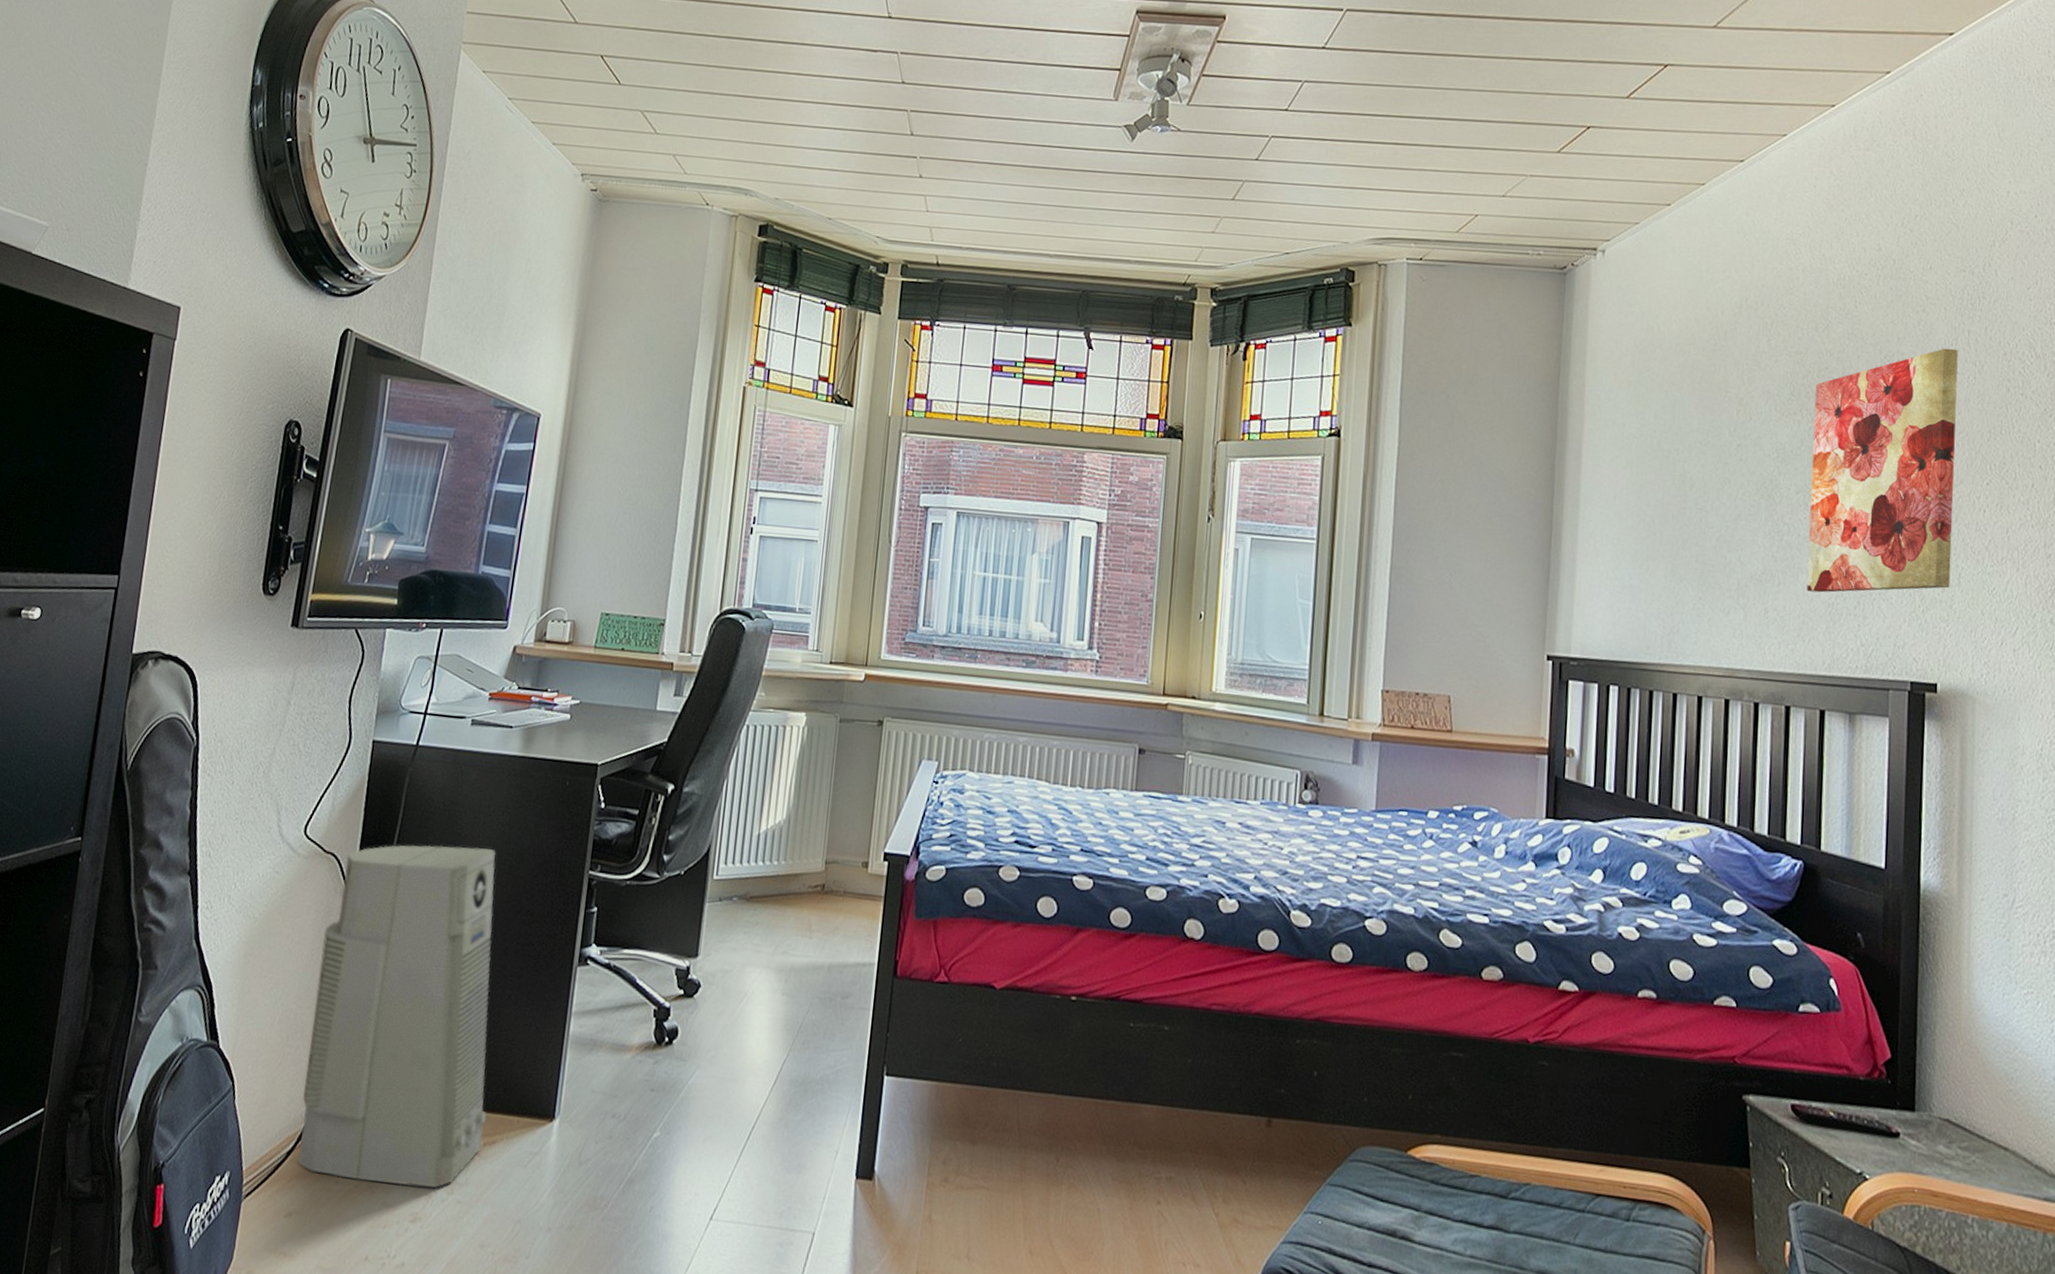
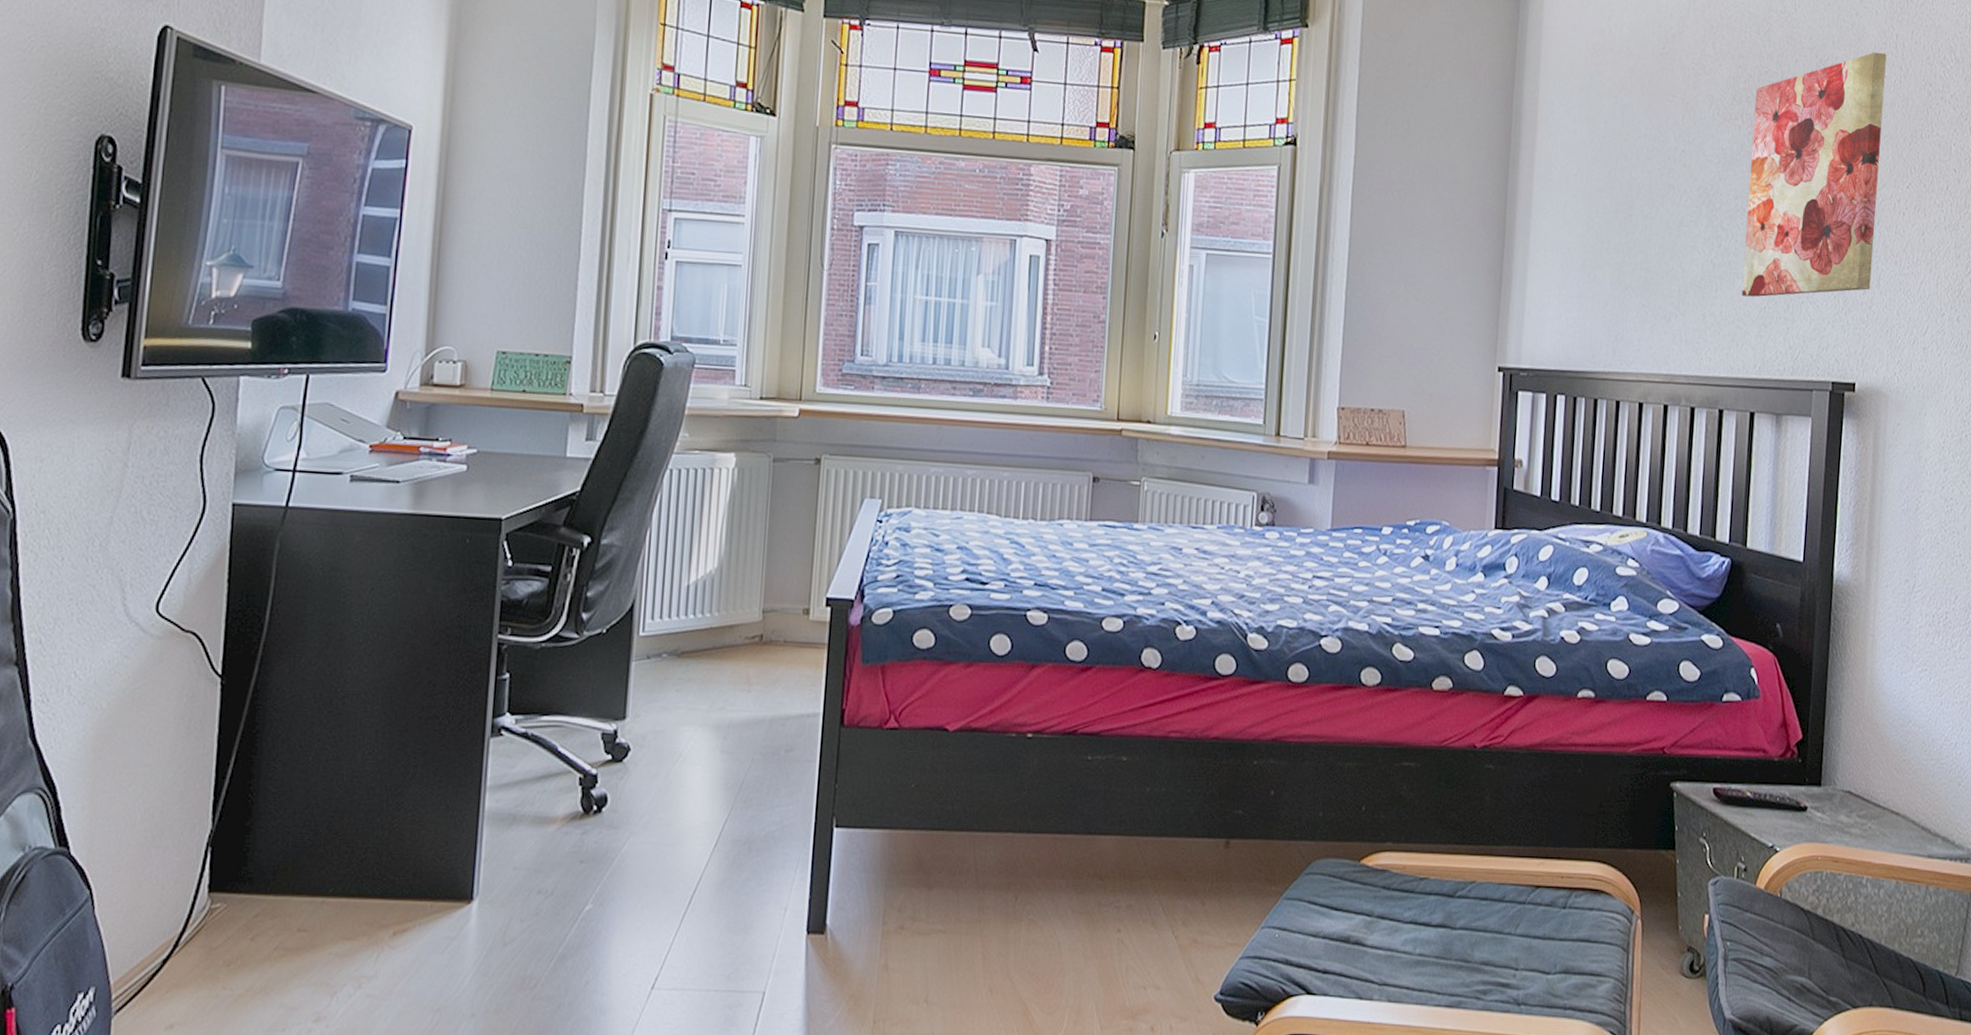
air purifier: present [298,844,497,1189] -> none [176,616,395,985]

